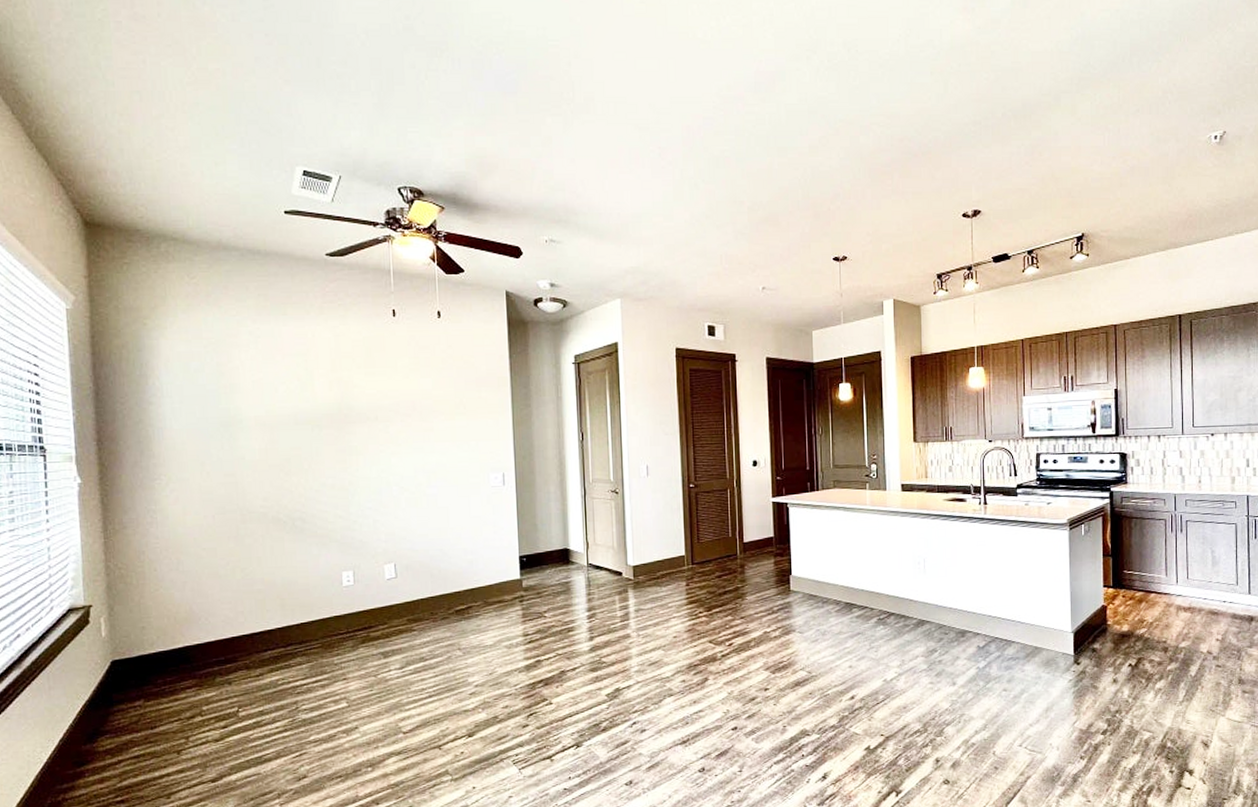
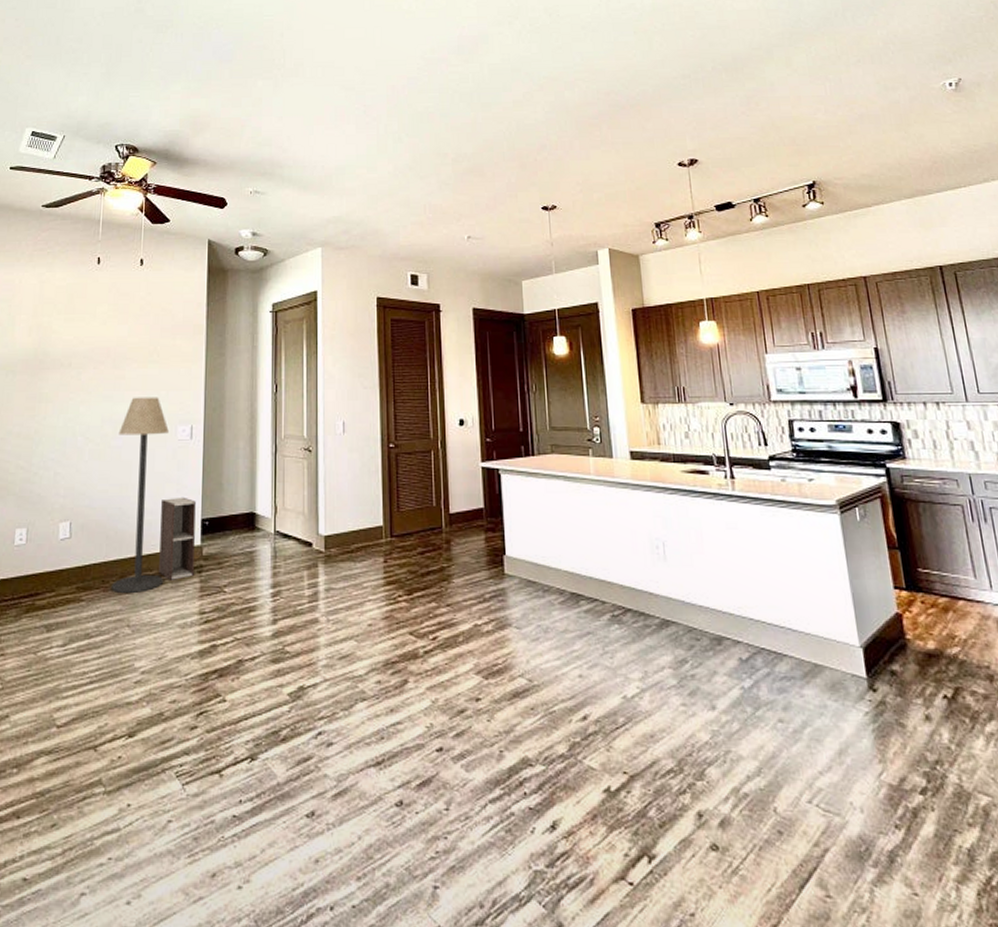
floor lamp: none [432,447,488,622] -> present [112,397,169,593]
shelf: none [480,537,515,609] -> present [159,497,196,580]

